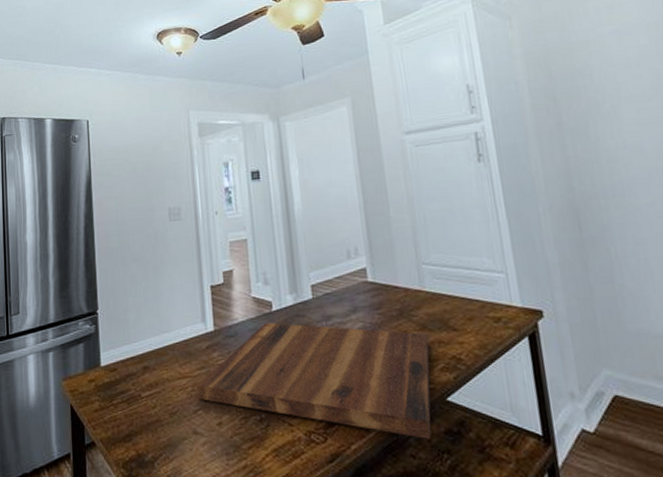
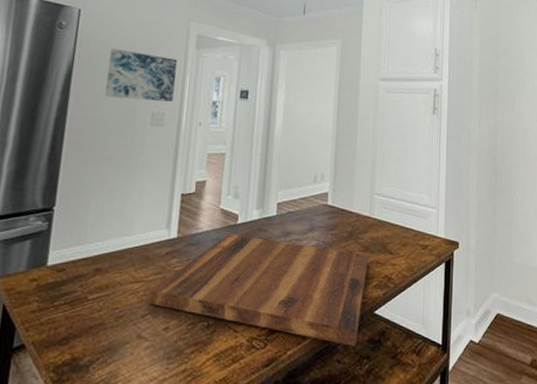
wall art: none [121,151,187,200] -> present [105,49,178,102]

